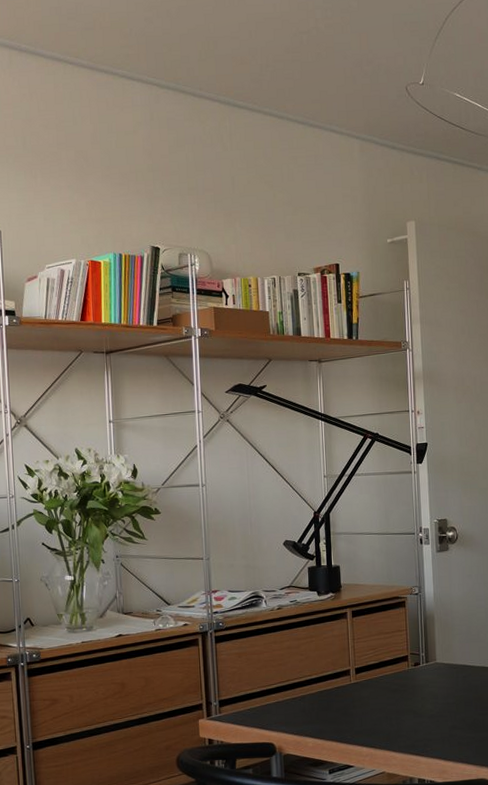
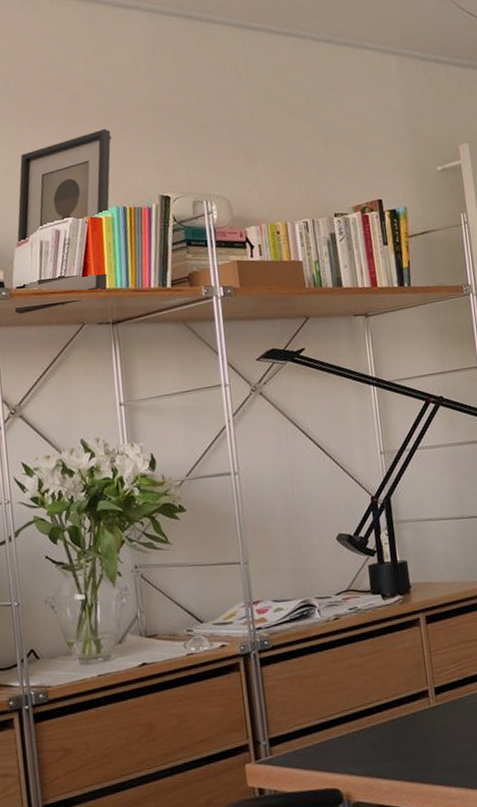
picture frame: none [23,184,112,339] -> present [14,128,112,314]

